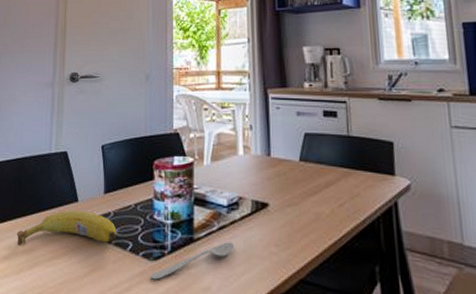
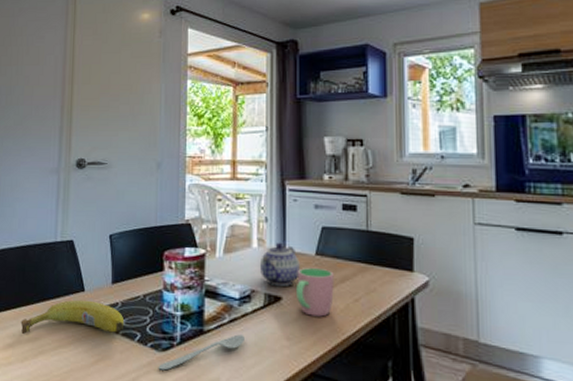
teapot: none [246,149,285,193] -> present [259,242,300,286]
cup: none [281,173,319,223] -> present [295,267,334,317]

